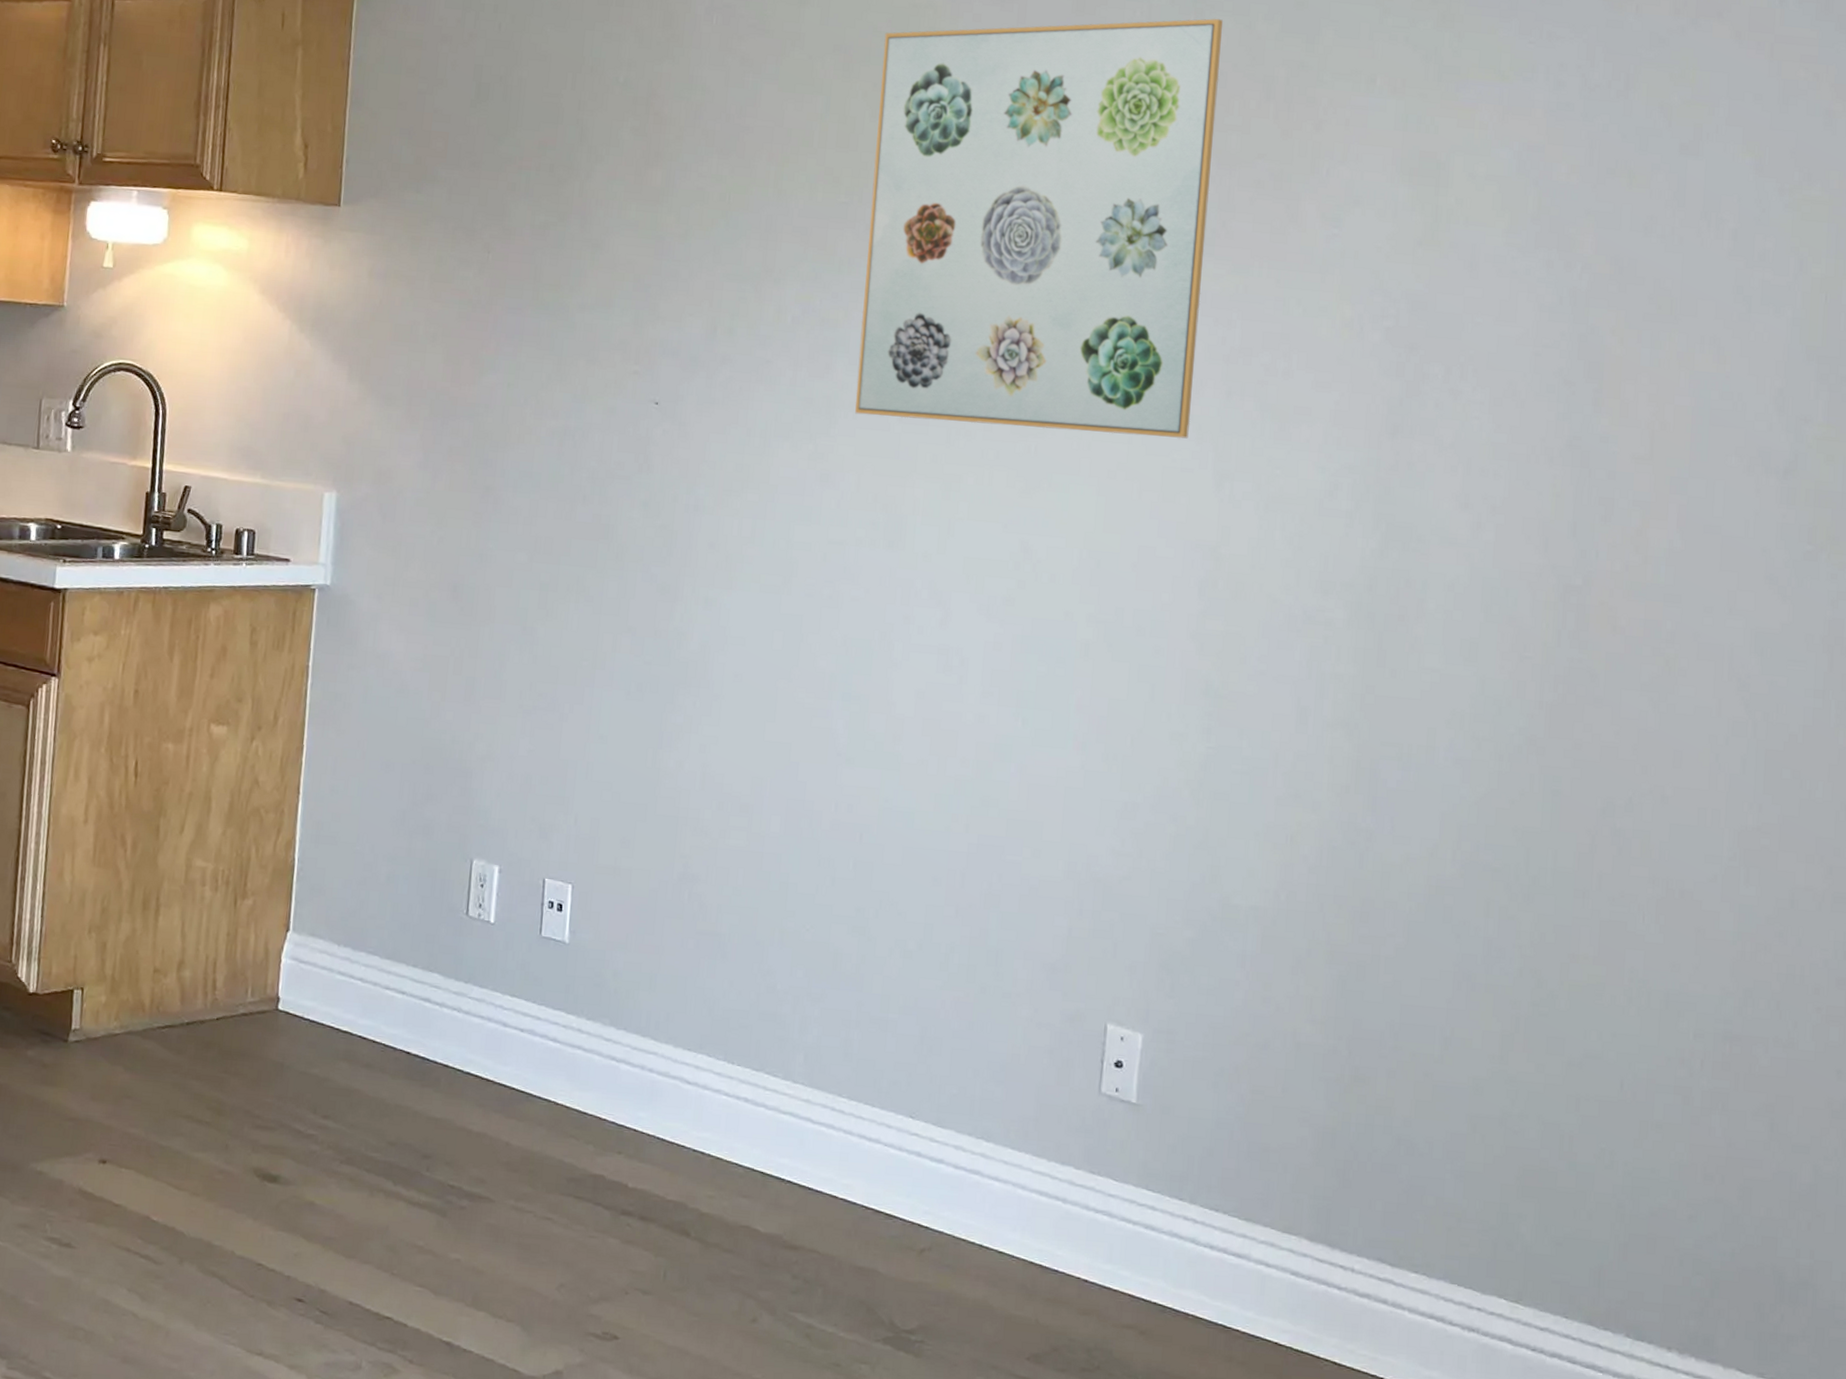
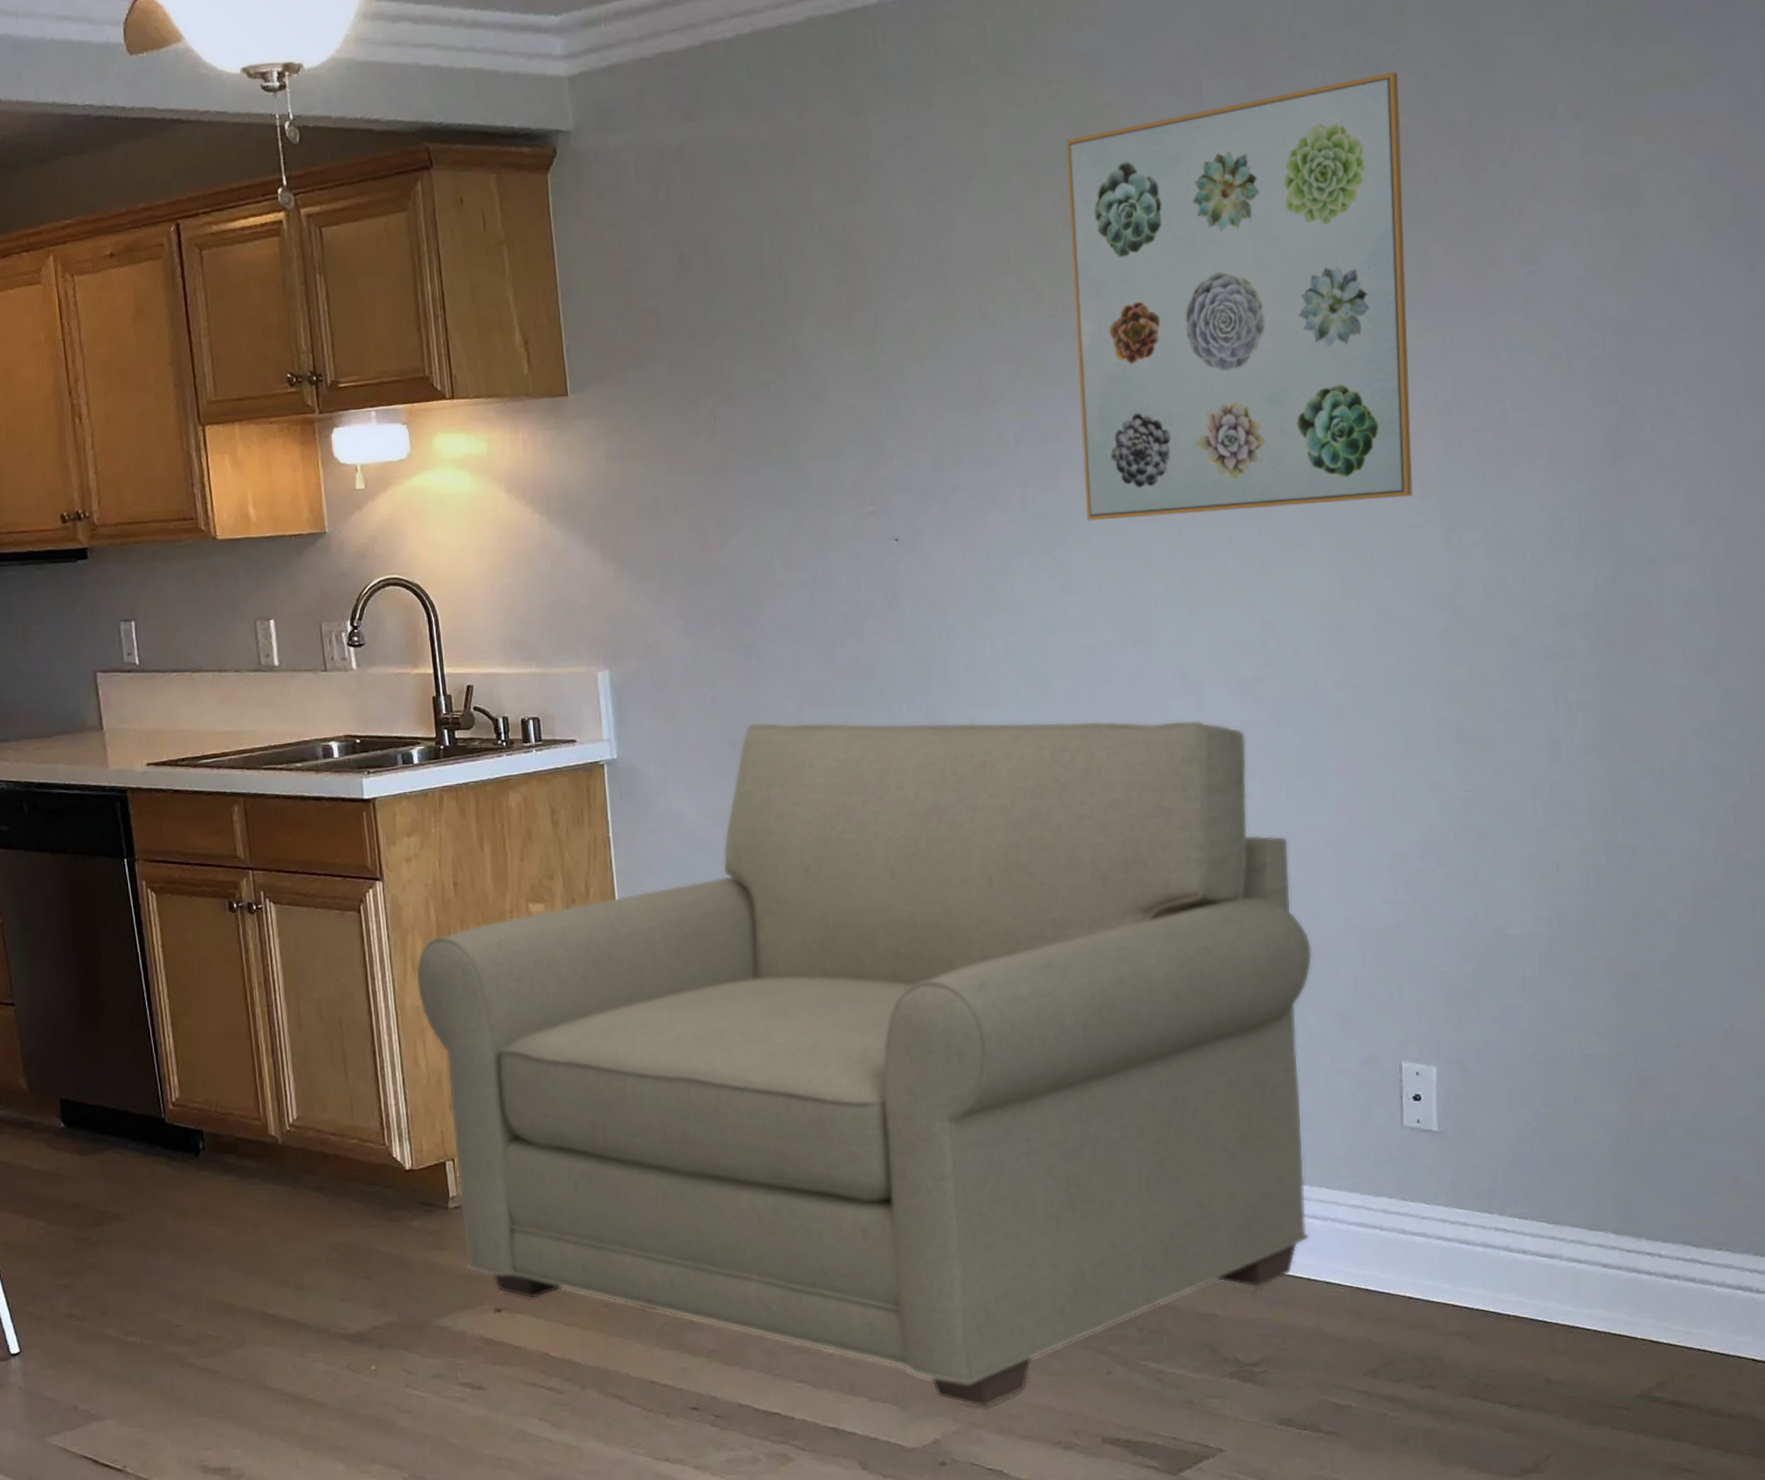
sofa: none [75,569,1029,1342] -> present [415,720,1313,1408]

